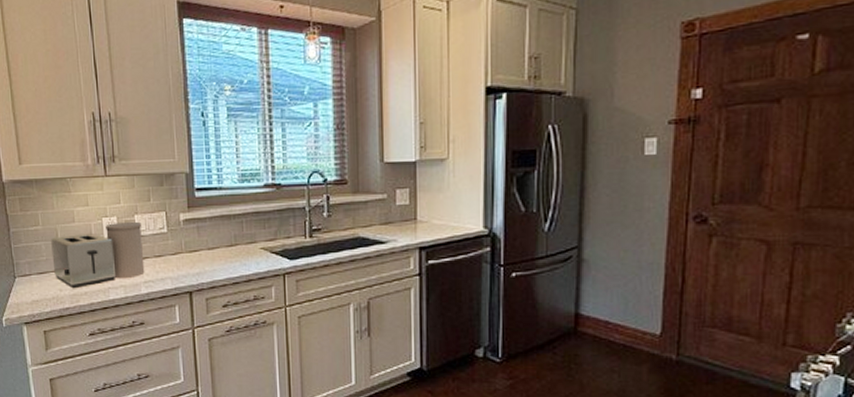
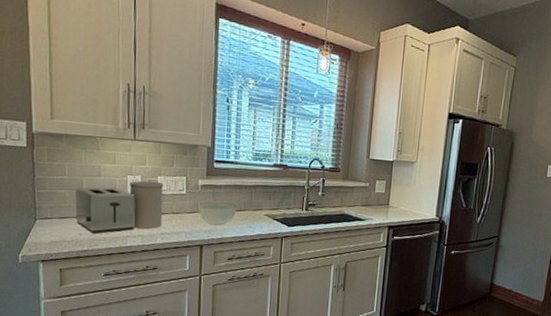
bowl: none [182,238,227,267] -> present [198,202,237,226]

